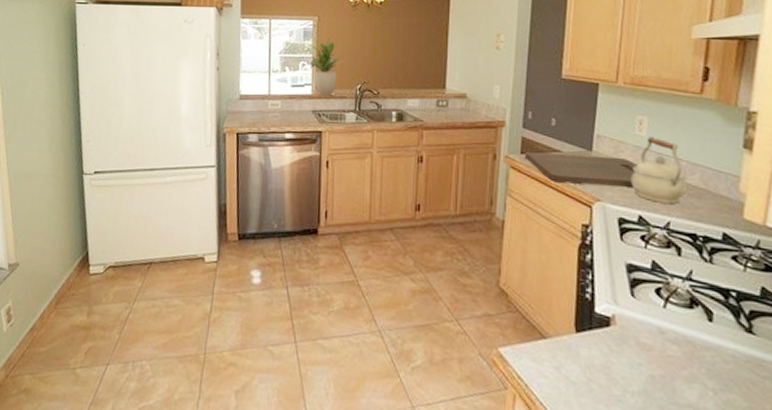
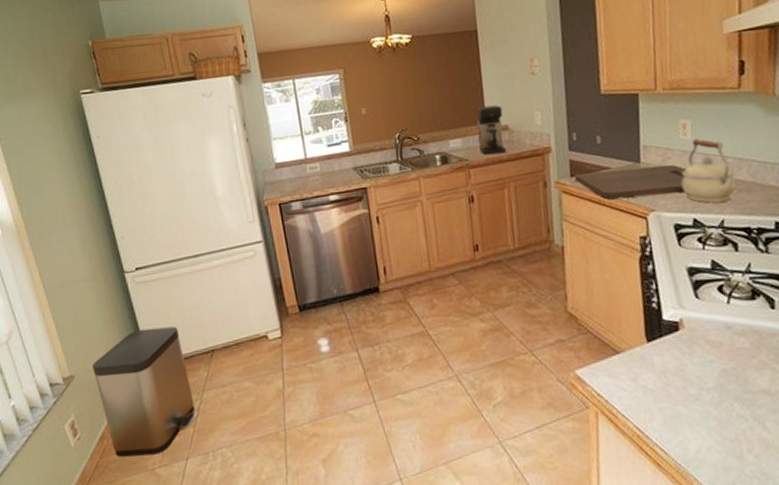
pedal bin: none [37,230,127,355] -> present [92,326,199,457]
potted plant: present [308,36,344,96] -> none [340,88,378,151]
coffee maker: none [436,72,463,120] -> present [477,105,507,156]

